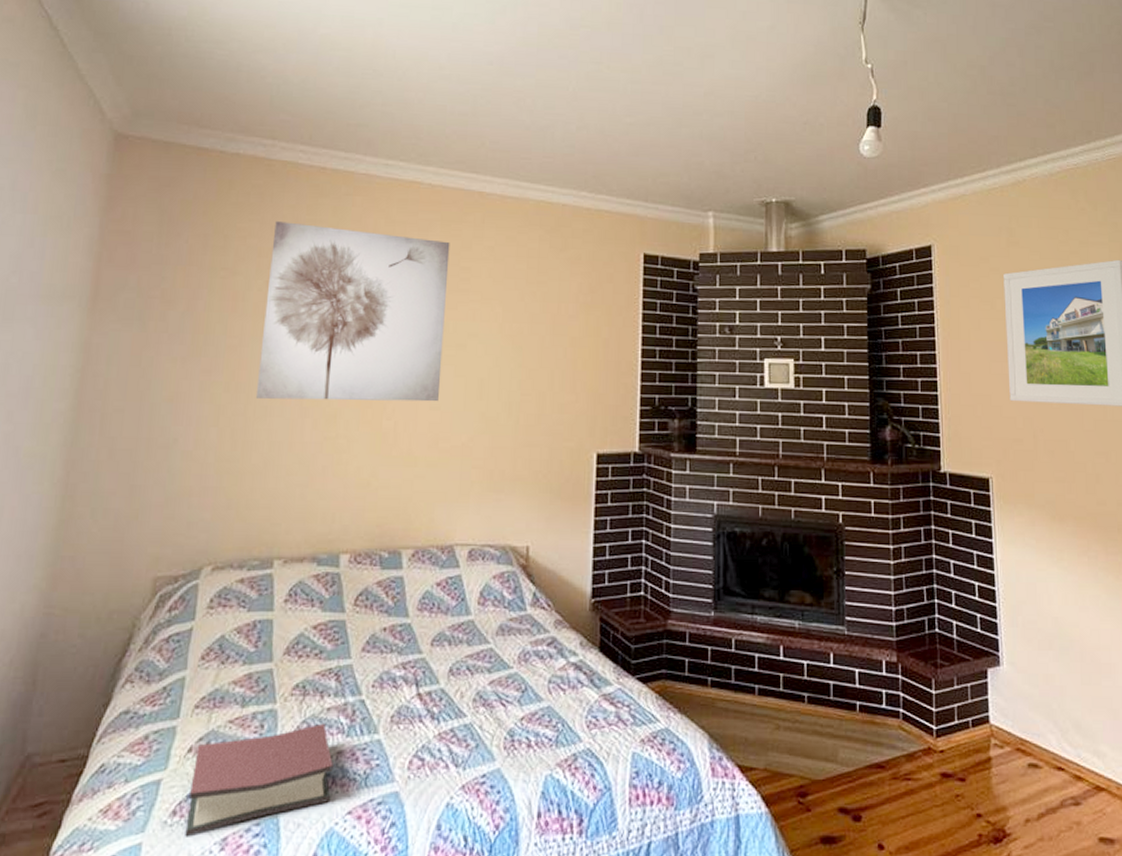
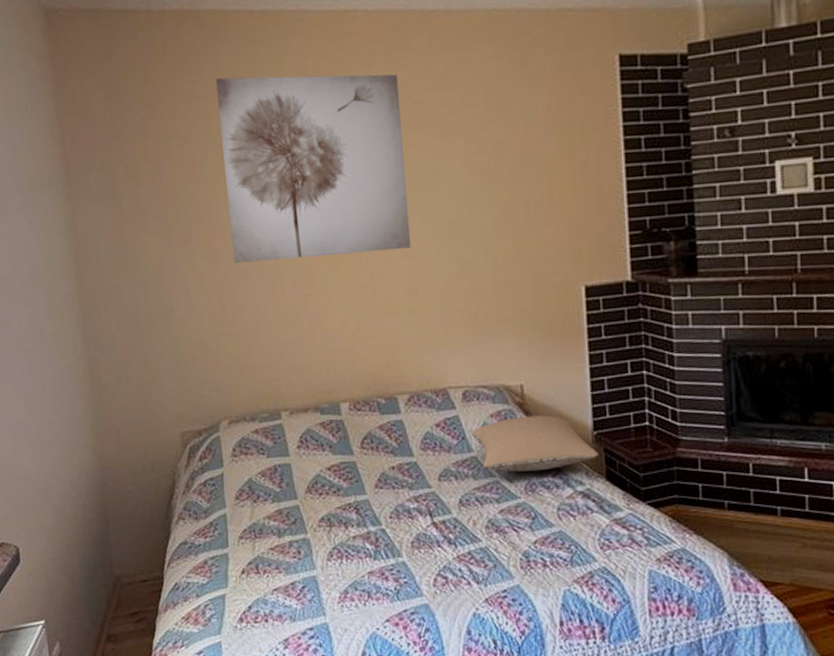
hardback book: present [185,723,333,837] -> none [248,549,370,638]
pillow: none [472,579,594,639] -> present [472,415,599,472]

